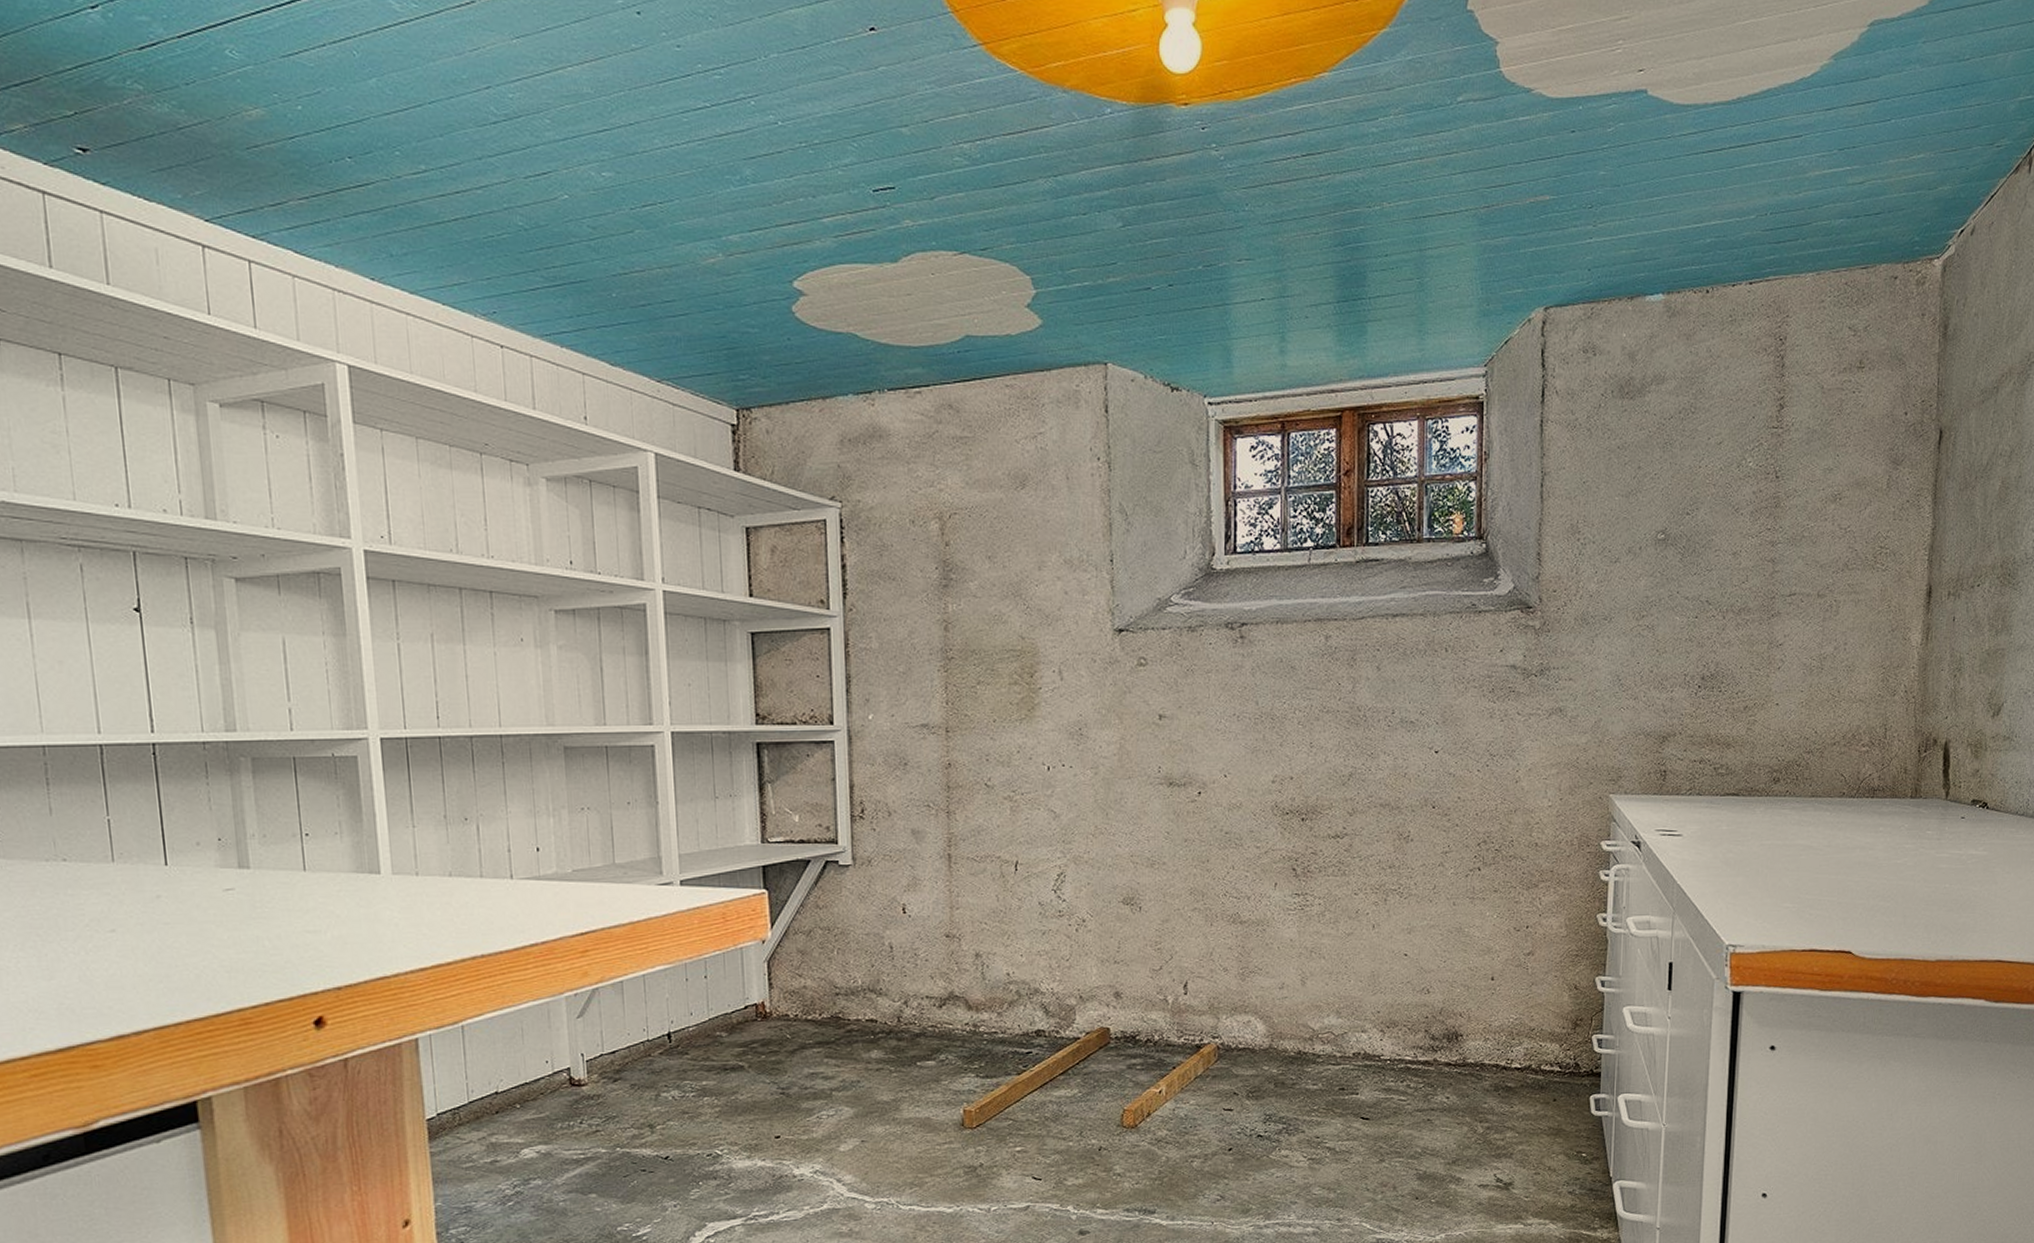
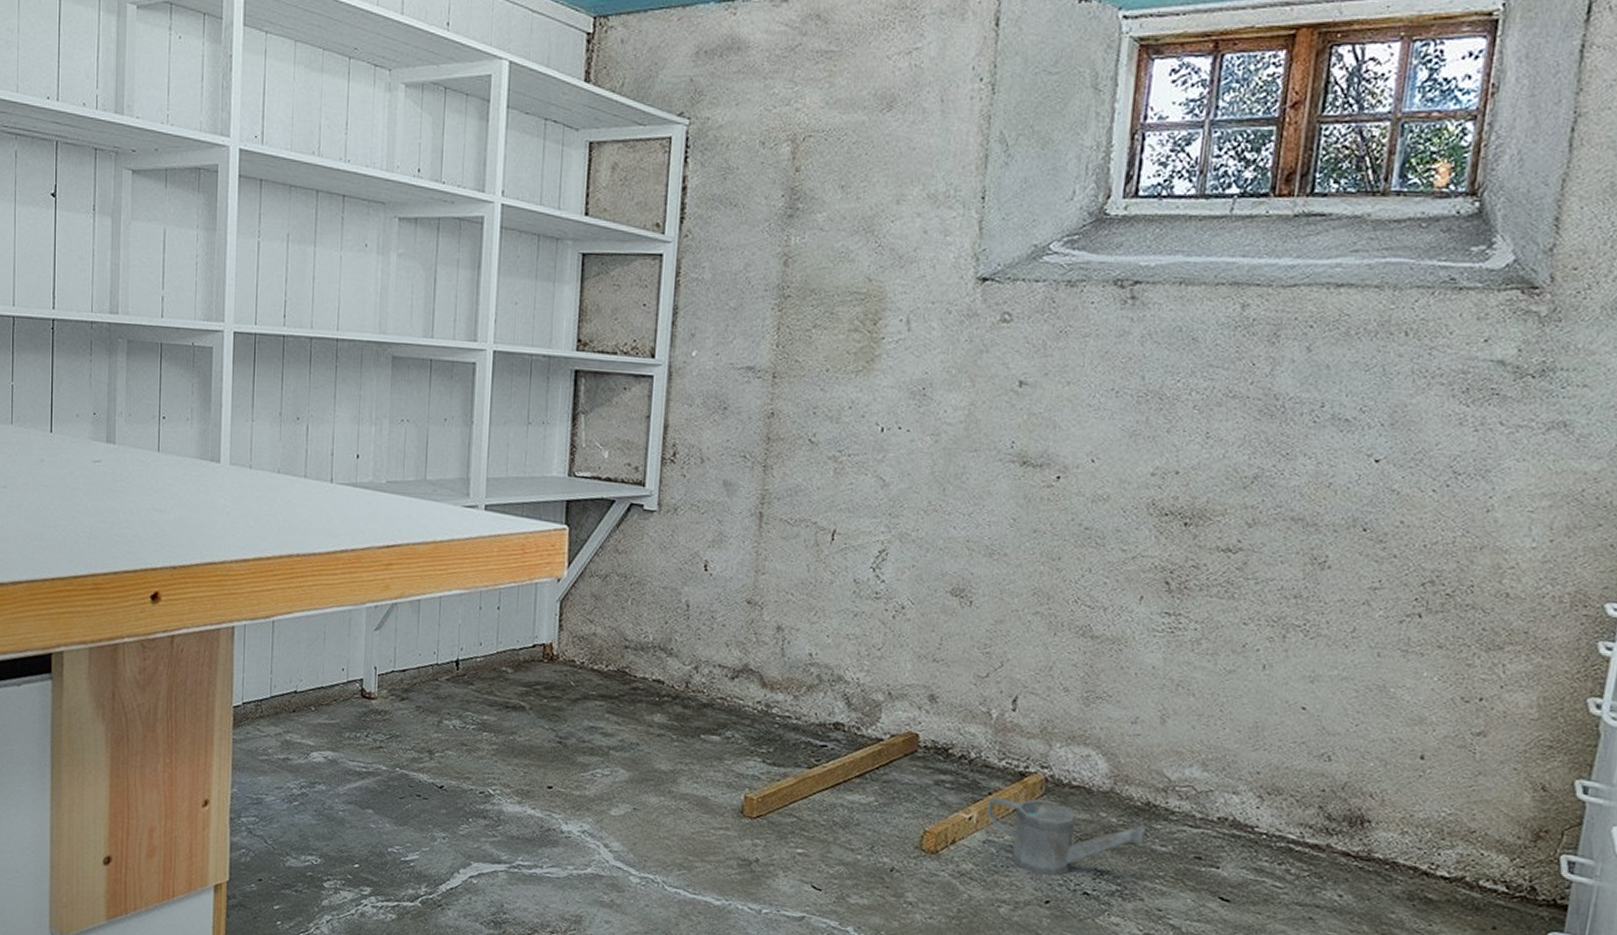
watering can: none [1173,1065,1301,1128] -> present [987,797,1147,876]

